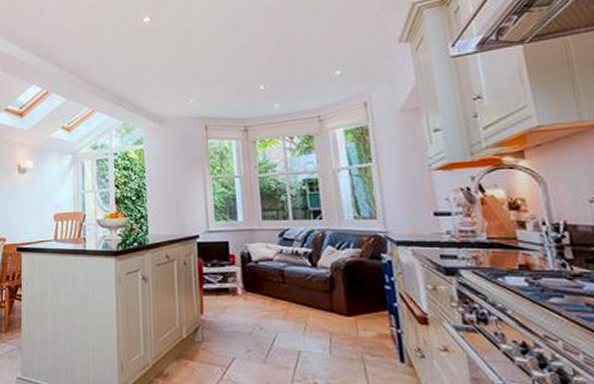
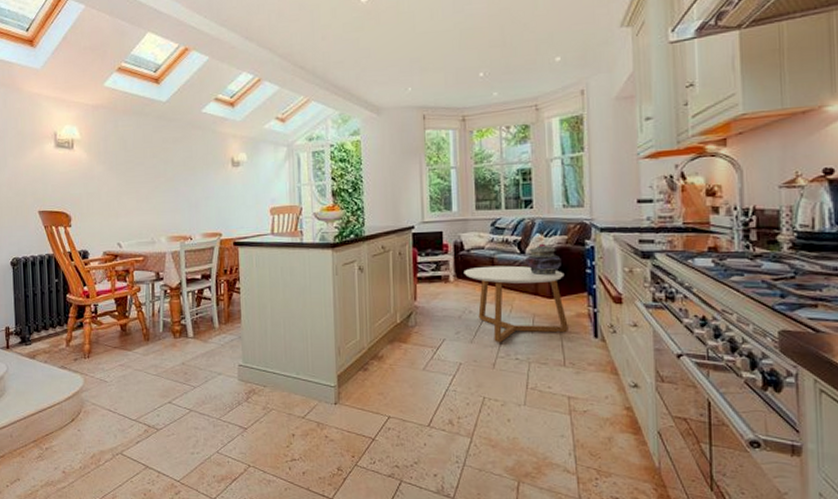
coffee table: none [252,279,371,365] -> present [464,265,568,343]
decorative container: none [318,256,357,291] -> present [525,243,561,276]

